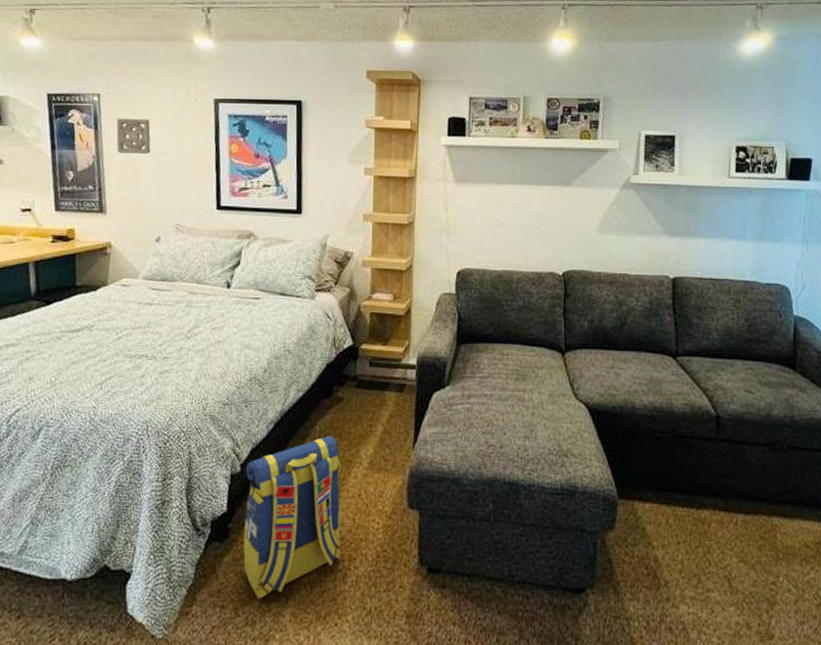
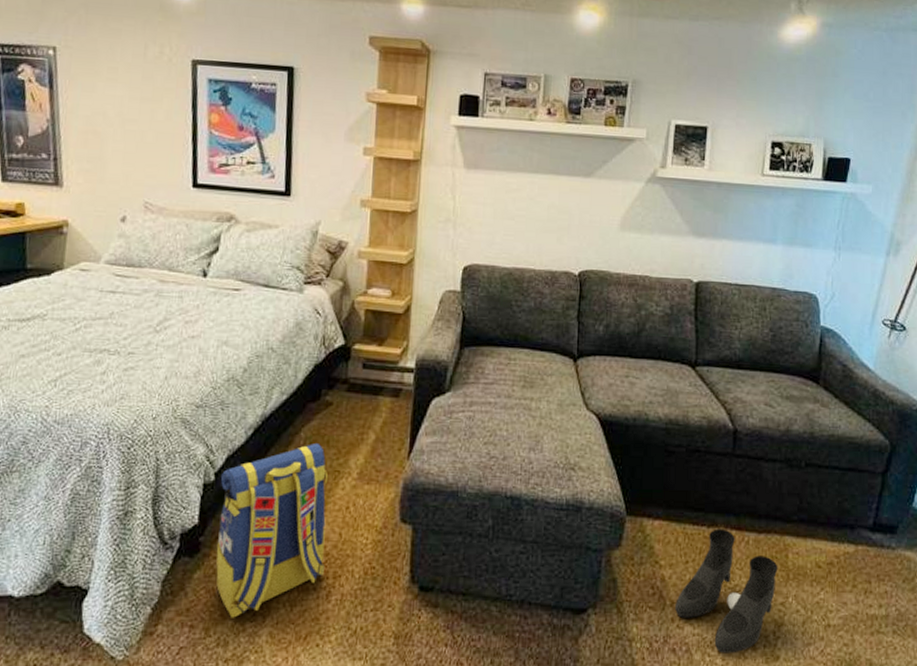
wall ornament: present [116,118,151,155] -> none [75,76,117,121]
boots: none [670,510,767,632] -> present [675,528,778,653]

